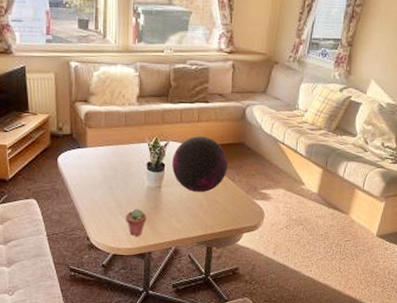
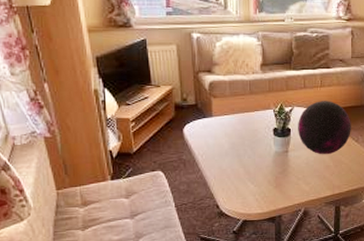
potted succulent: present [126,208,147,236] -> none [255,173,276,201]

